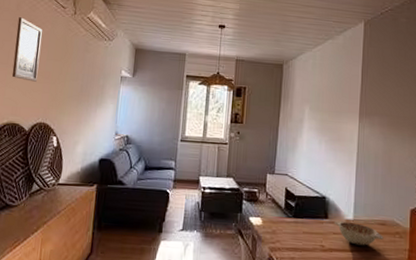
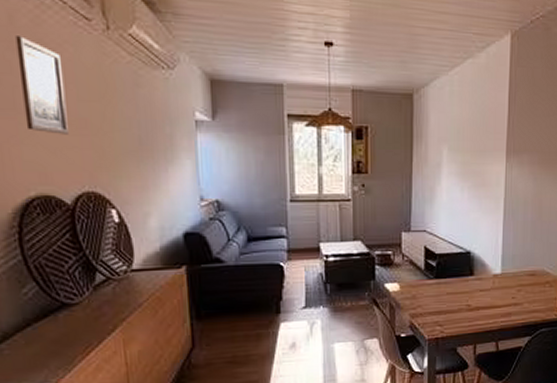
decorative bowl: present [335,221,384,246] -> none [481,277,533,300]

